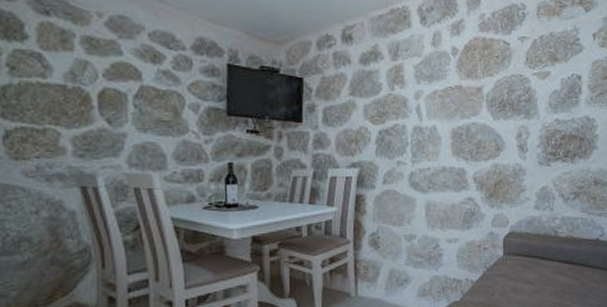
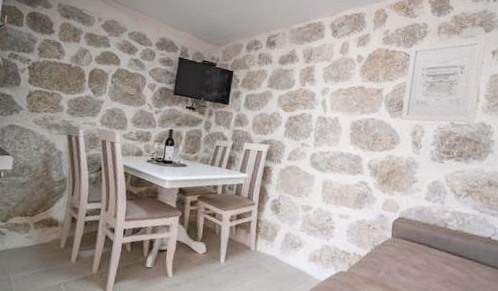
wall art: none [505,18,587,122] -> present [401,38,486,123]

